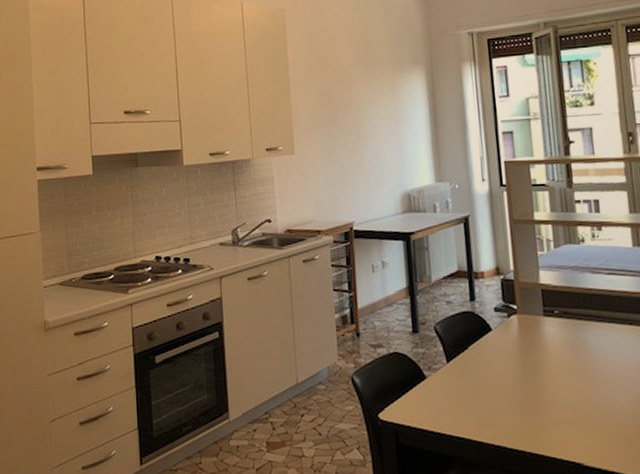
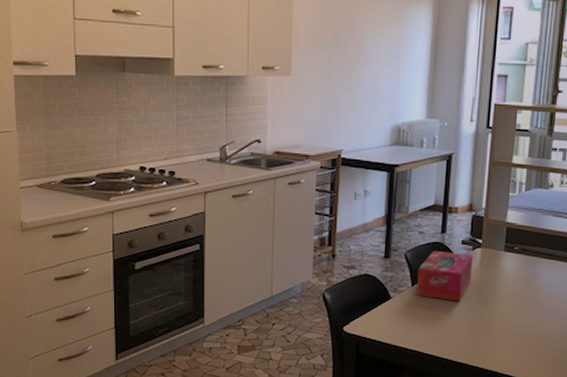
tissue box: none [451,320,513,377] -> present [417,250,474,302]

